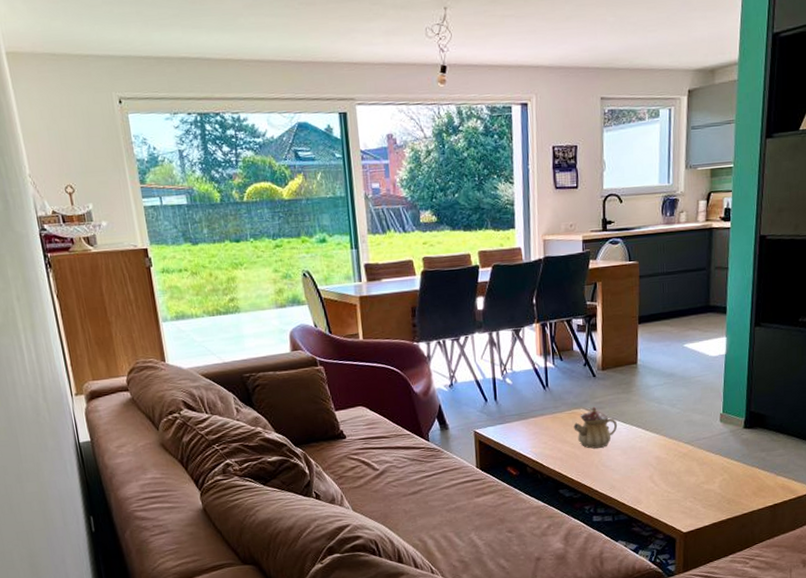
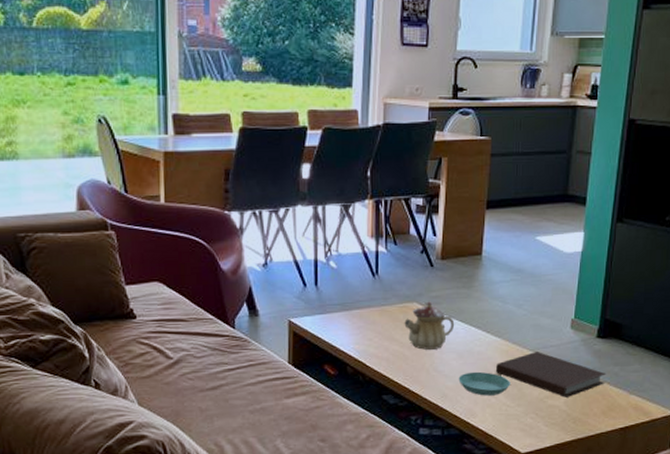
saucer: none [624,464,670,485] -> present [458,371,510,396]
notebook: none [656,444,755,482] -> present [495,352,606,397]

